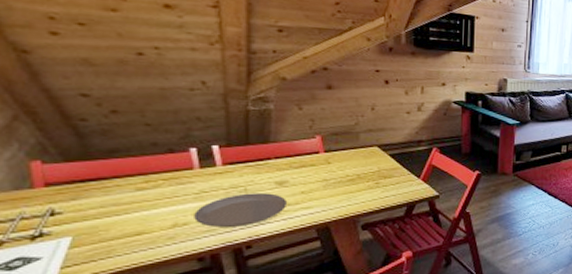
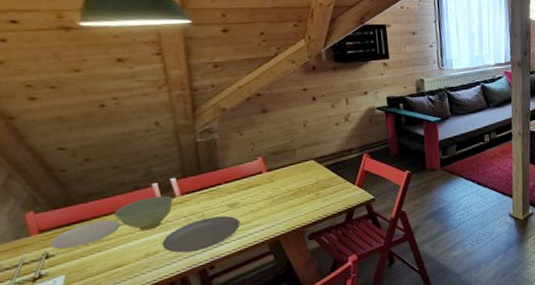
plate: none [58,182,148,207] -> present [50,219,121,249]
bowl: none [140,163,213,199] -> present [114,195,173,231]

